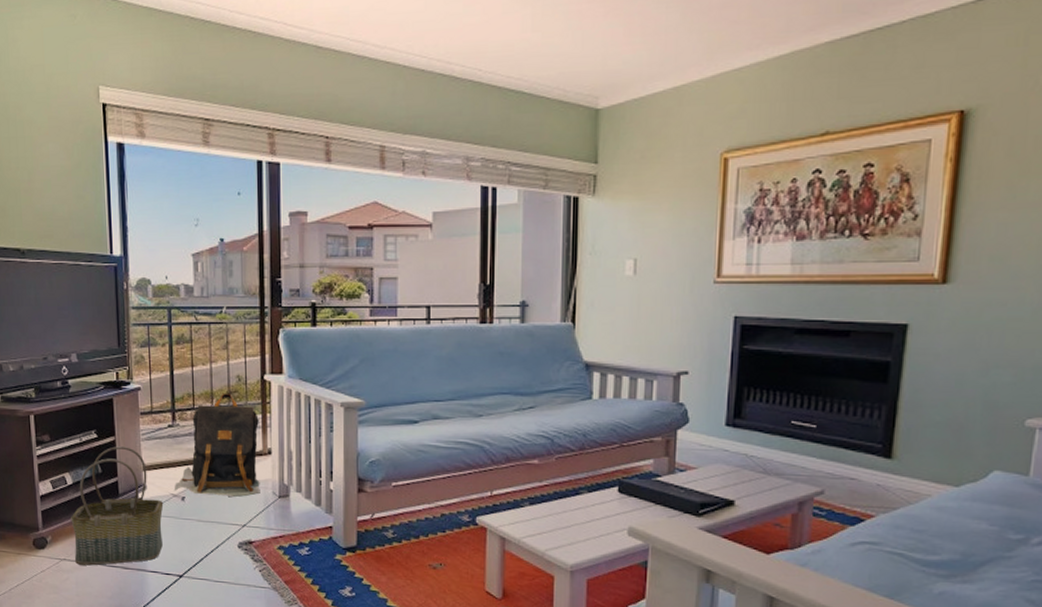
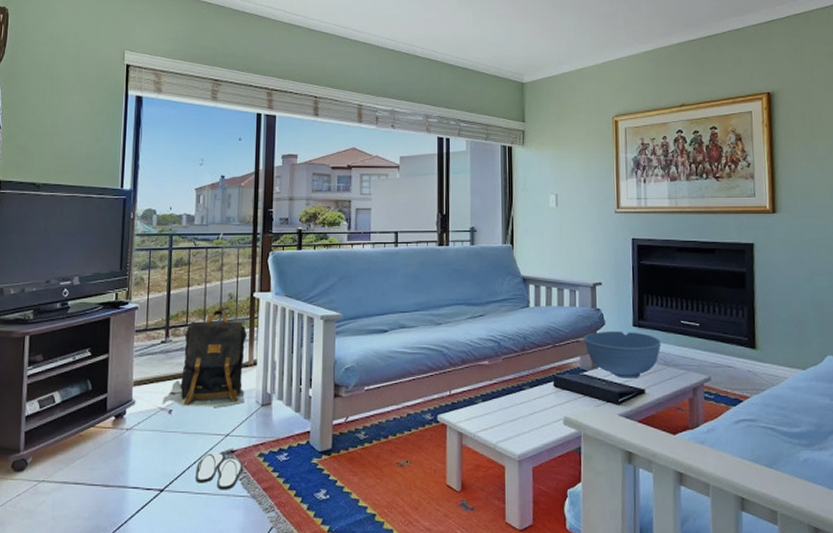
basket: present [71,446,164,566] -> none [54,363,151,486]
slippers: none [214,541,262,580] -> present [196,452,243,490]
bowl: none [660,430,762,487] -> present [584,331,661,378]

